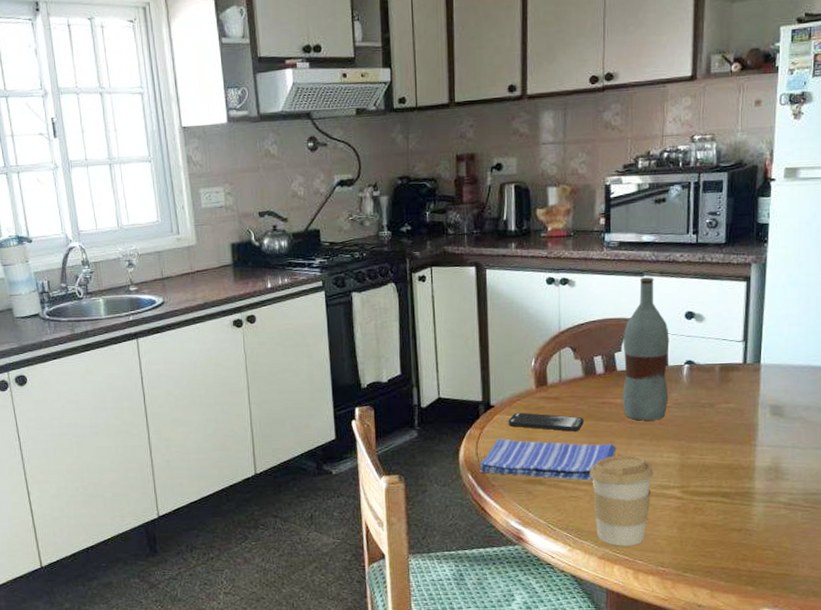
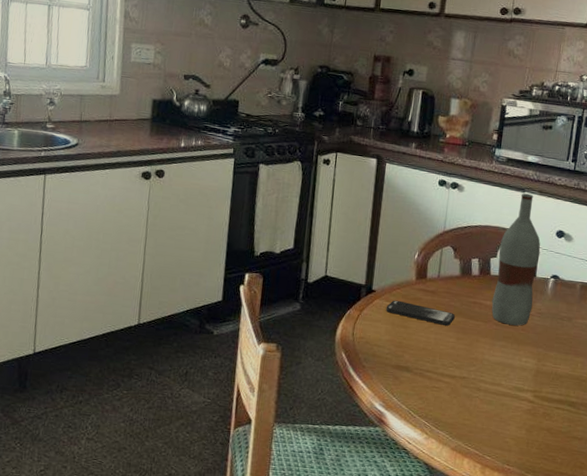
dish towel: present [479,438,617,481] -> none [353,322,481,374]
coffee cup: present [589,455,654,546] -> none [452,353,512,442]

